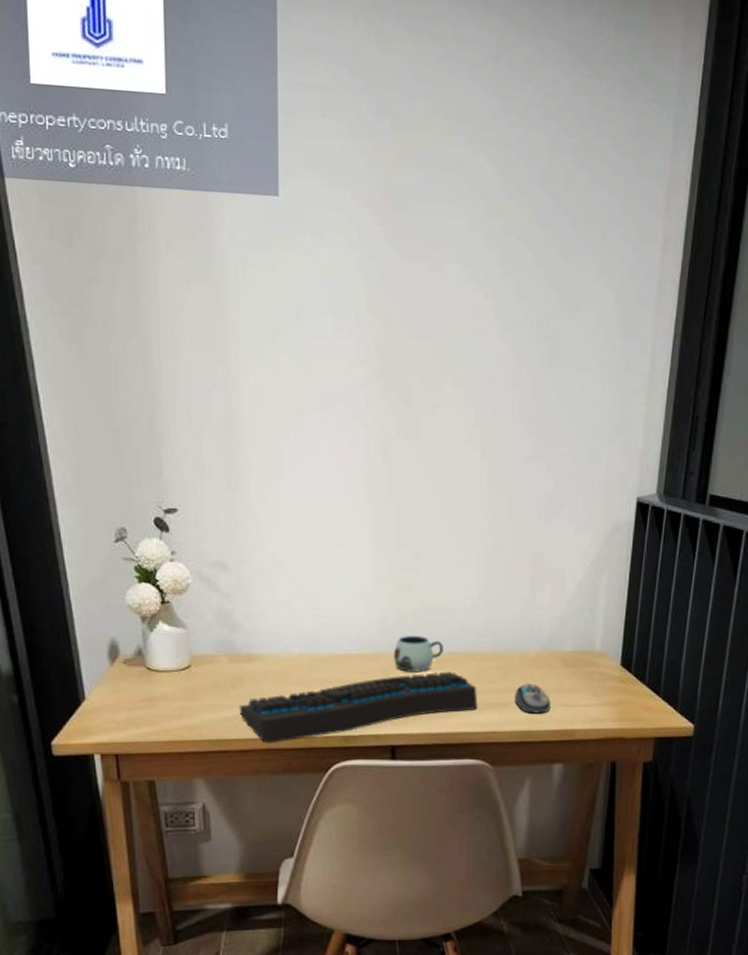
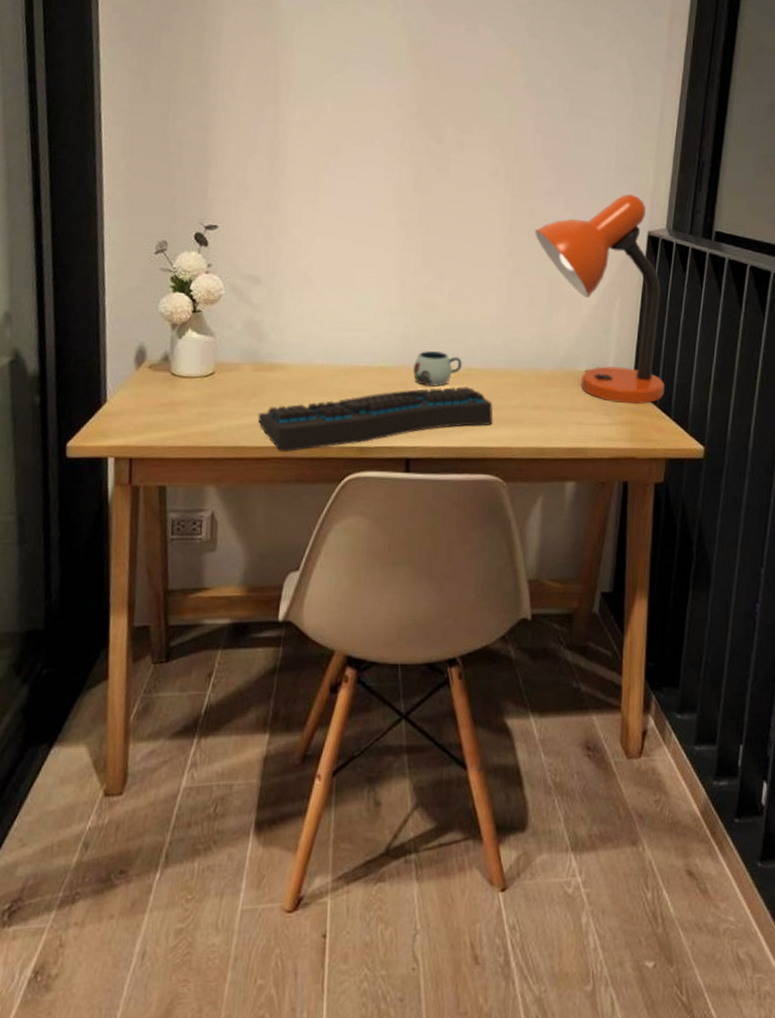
desk lamp: none [514,456,654,683] -> present [534,194,665,404]
computer mouse: present [514,683,551,714] -> none [529,401,564,431]

